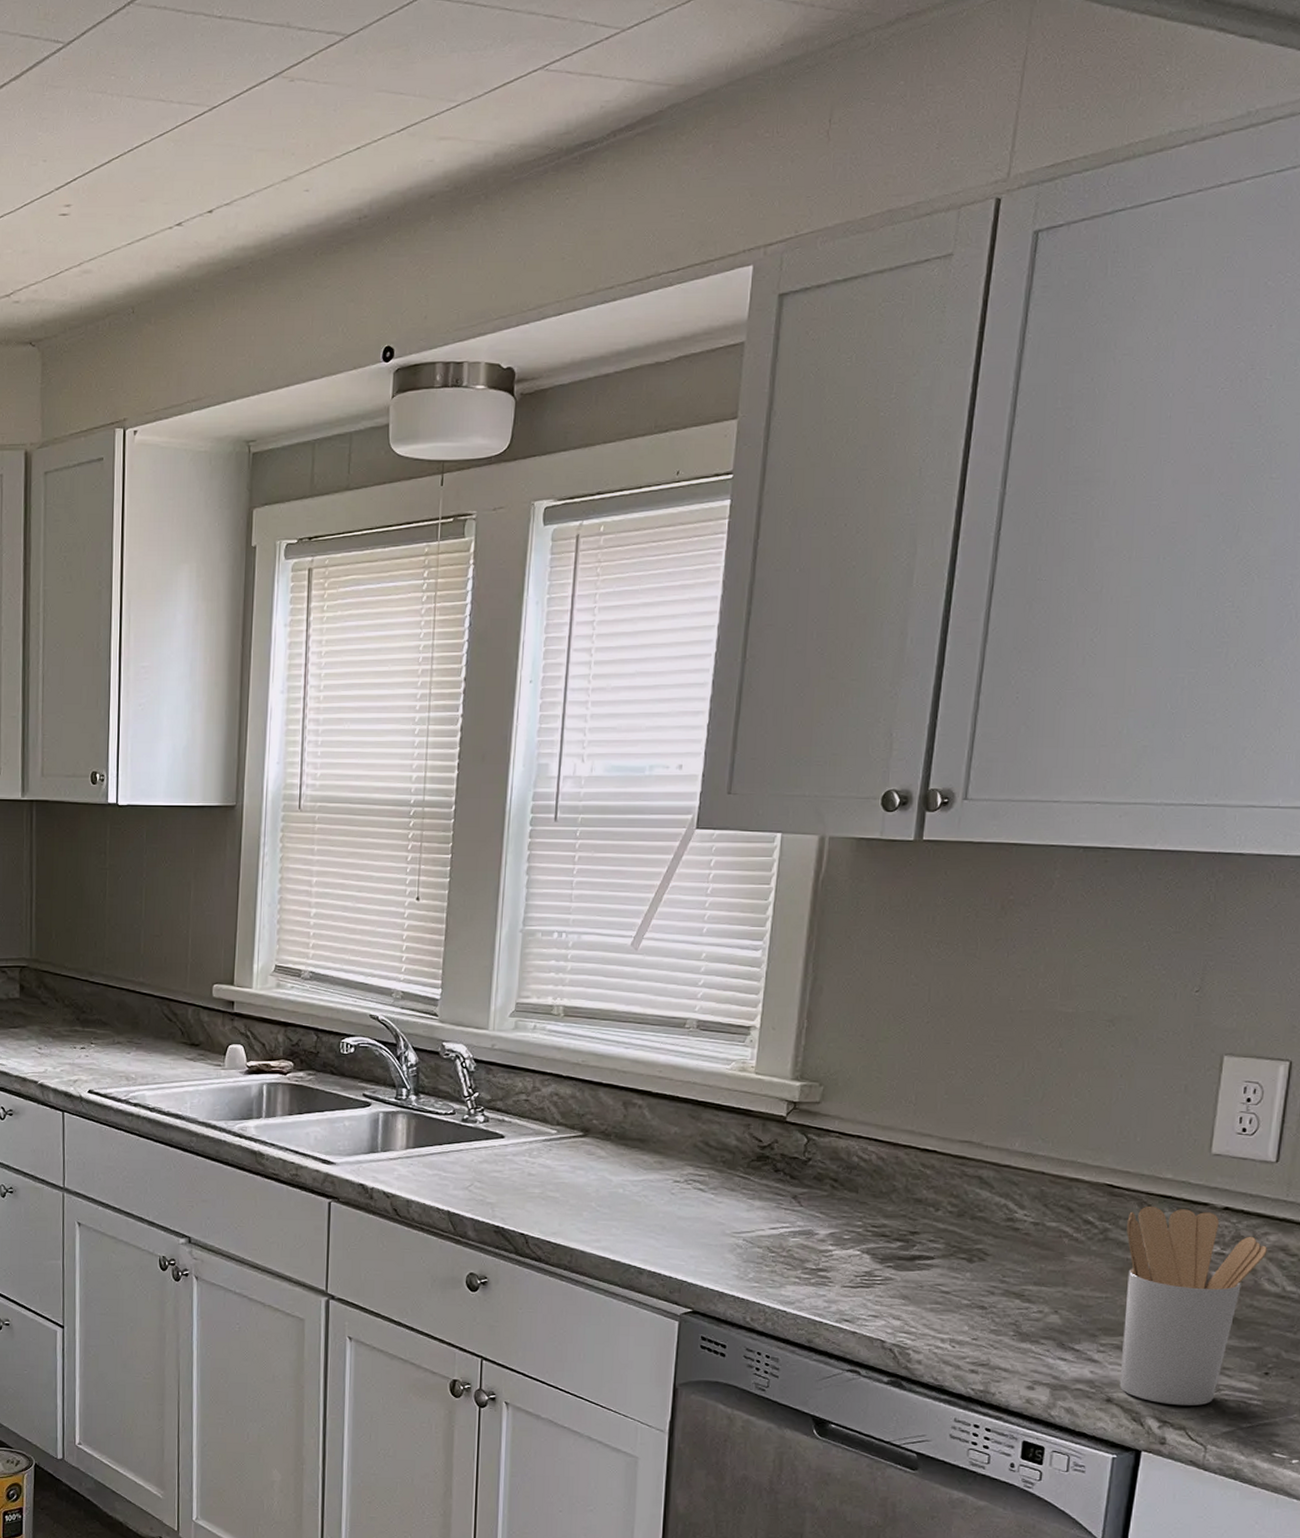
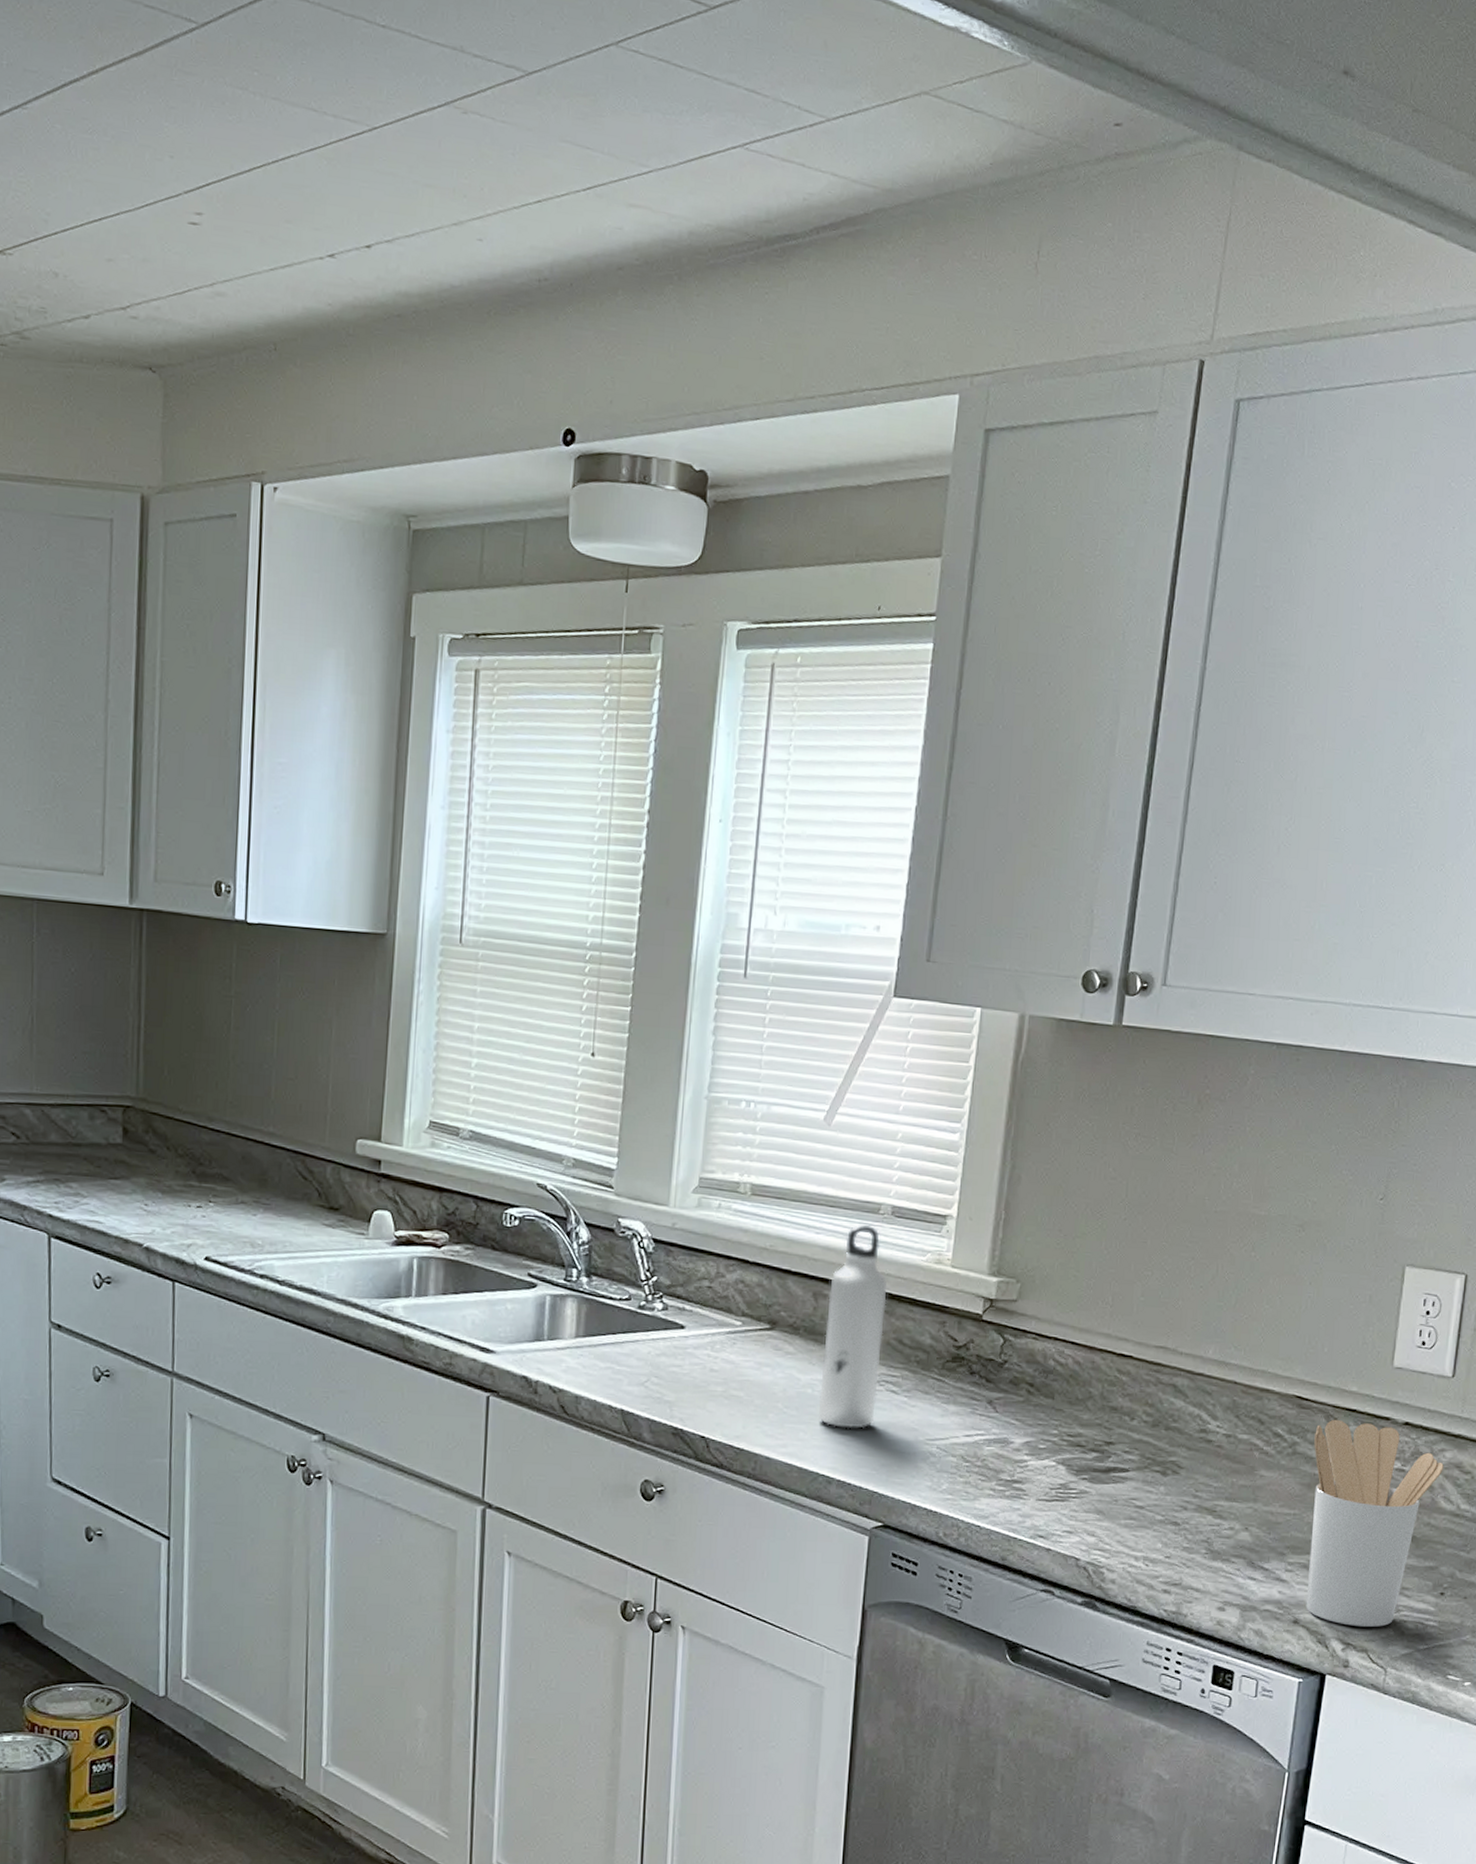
water bottle: none [629,1038,694,1224] -> present [818,1224,887,1429]

